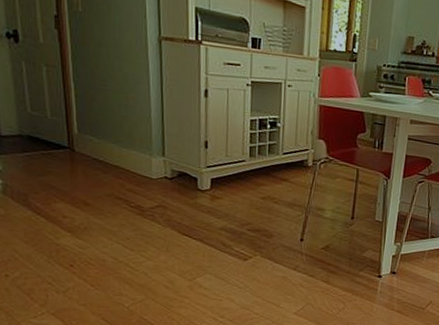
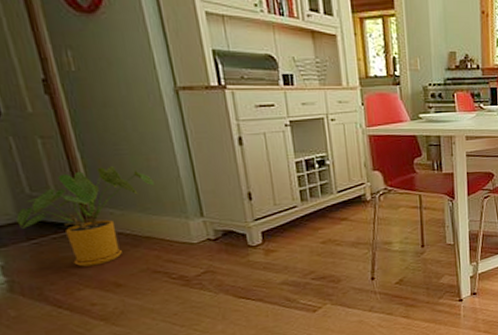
house plant: none [17,98,130,184] -> present [16,166,156,267]

